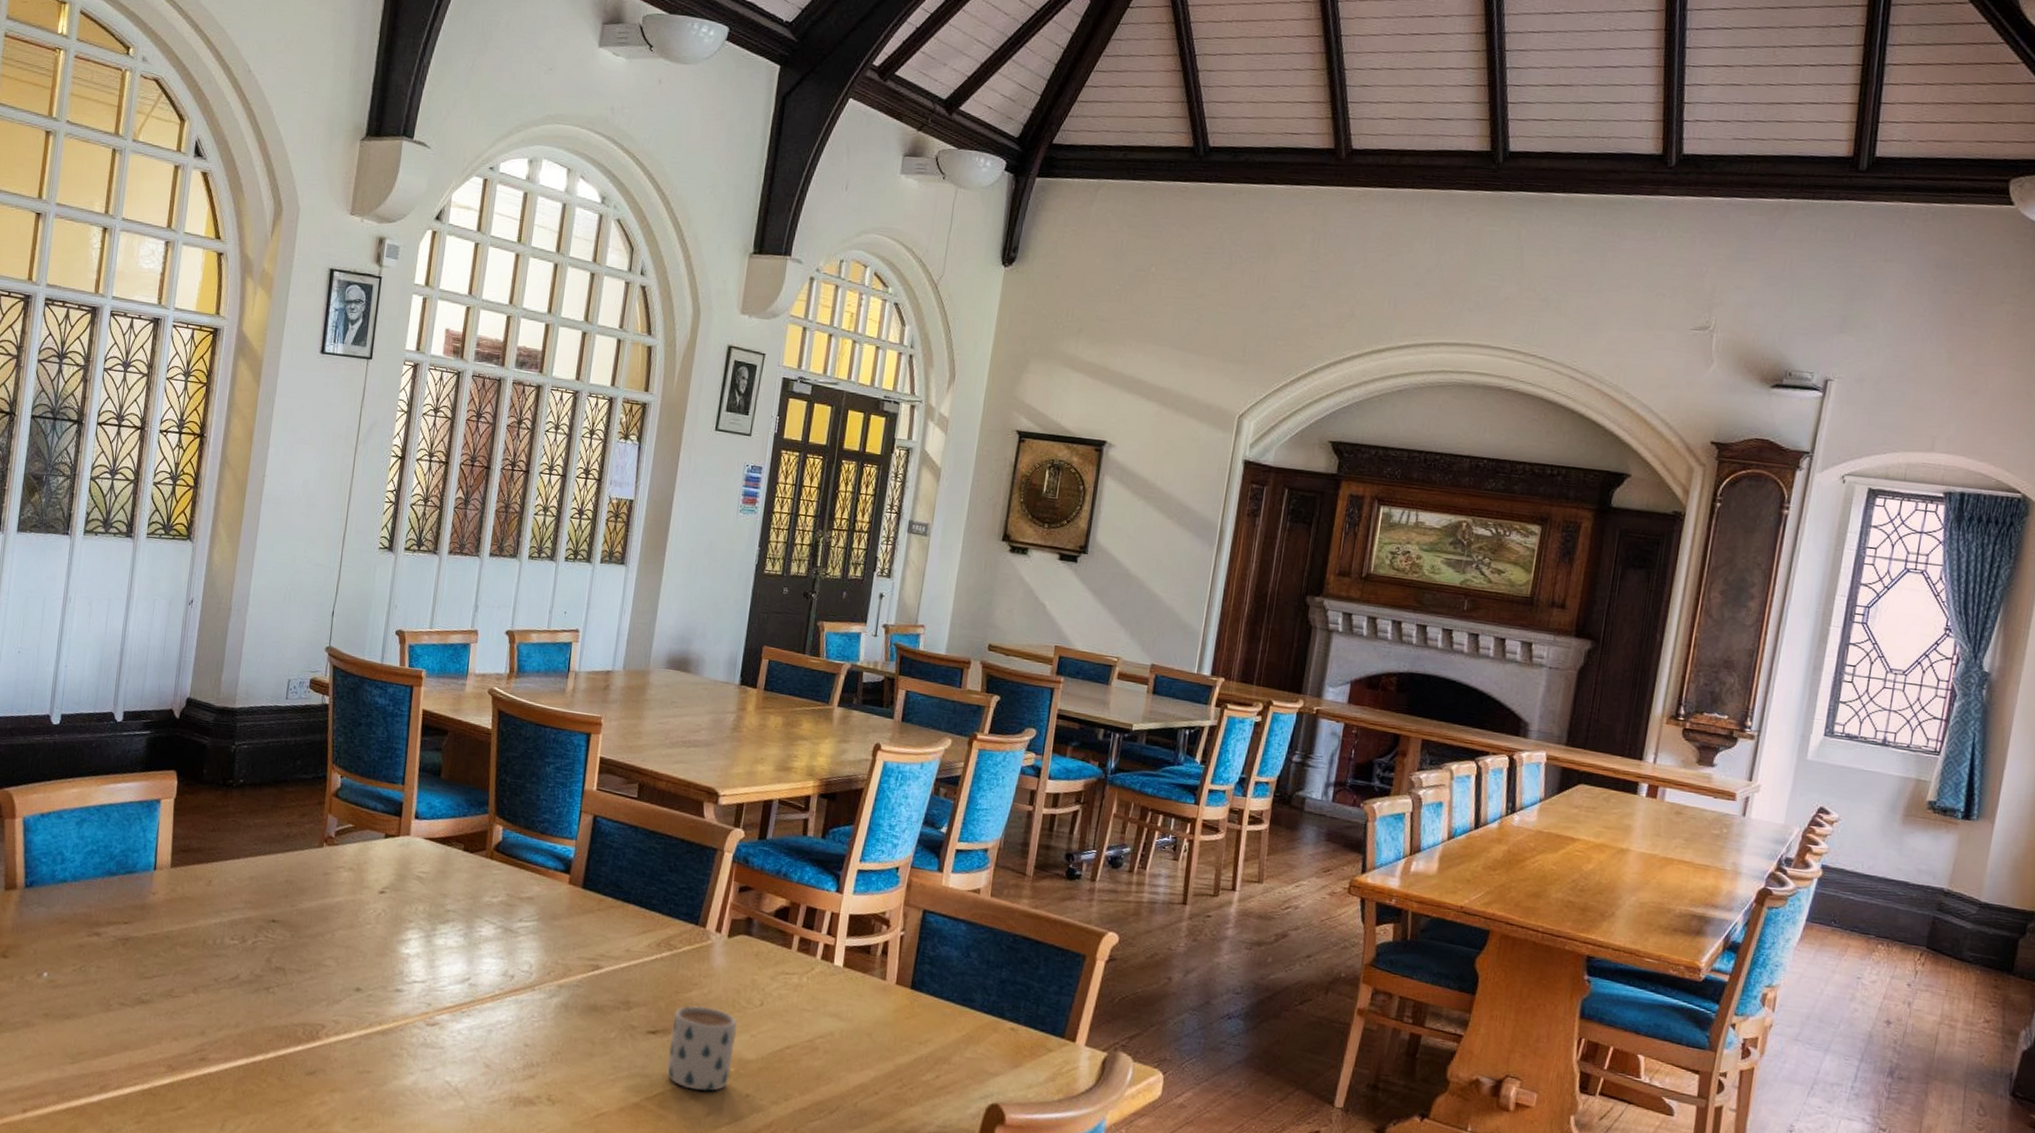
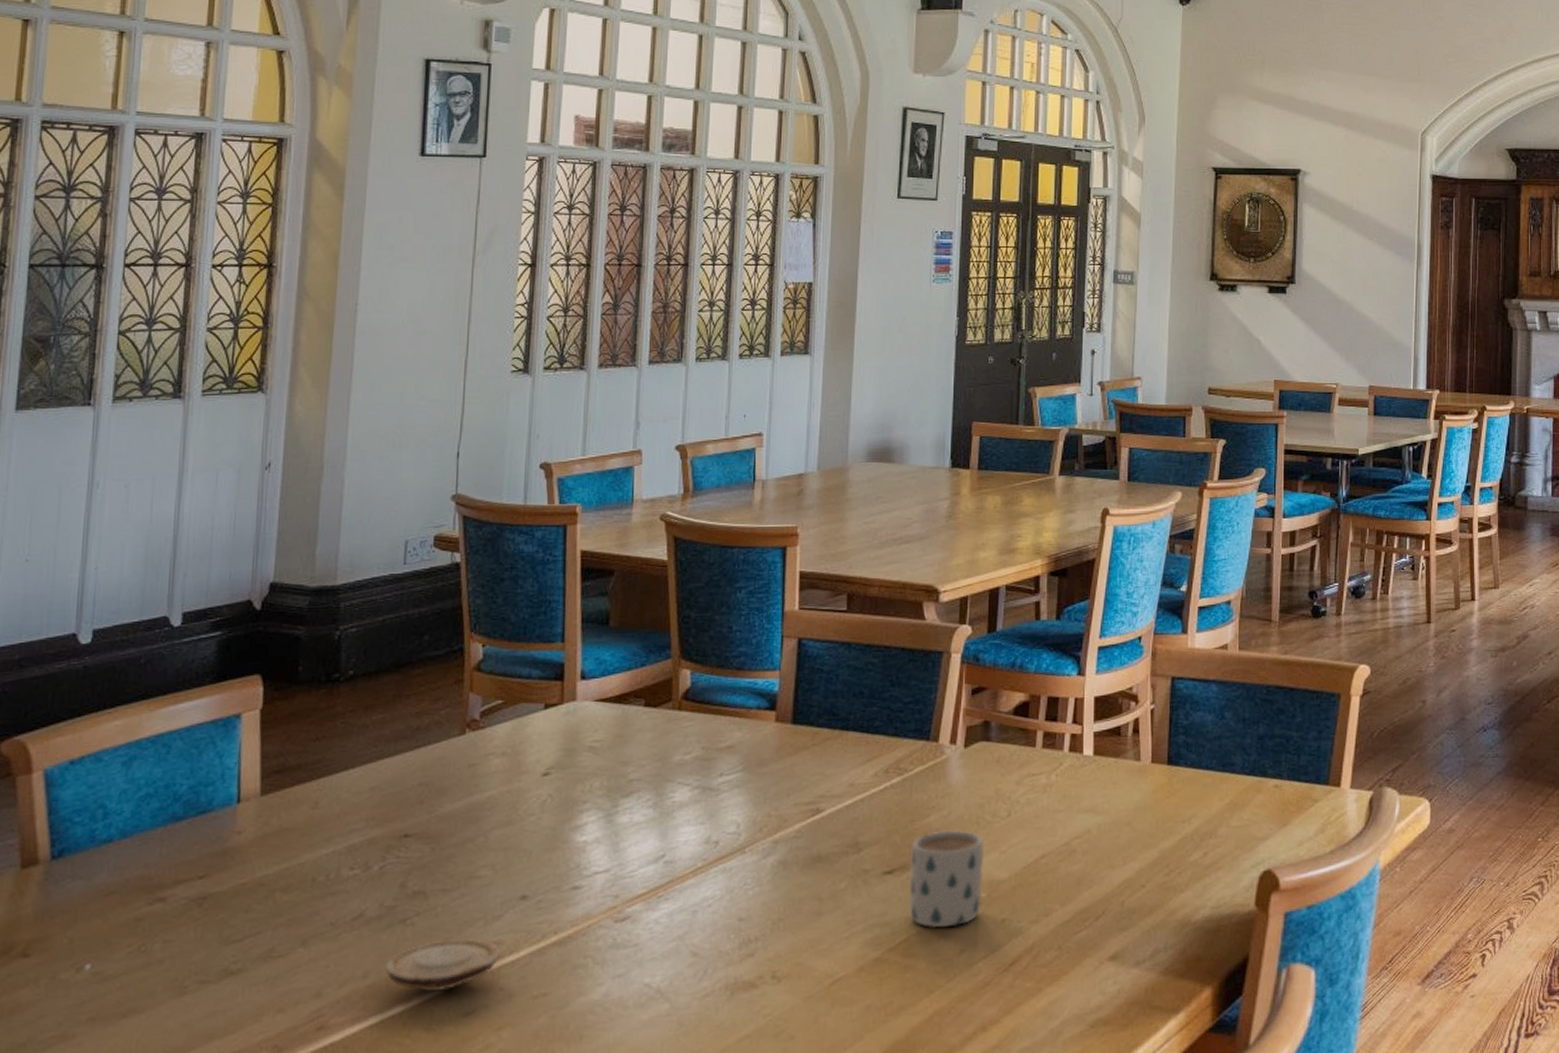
wood slice: none [252,1010,337,1051] -> present [386,939,500,992]

